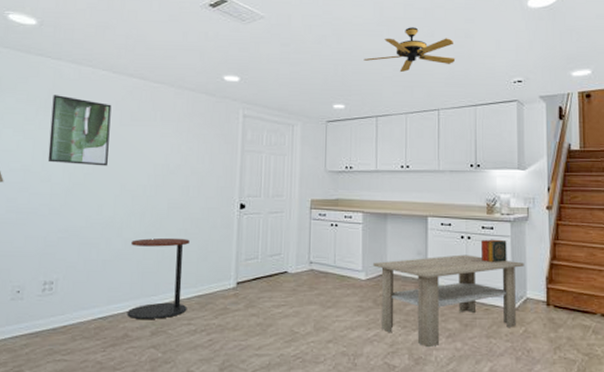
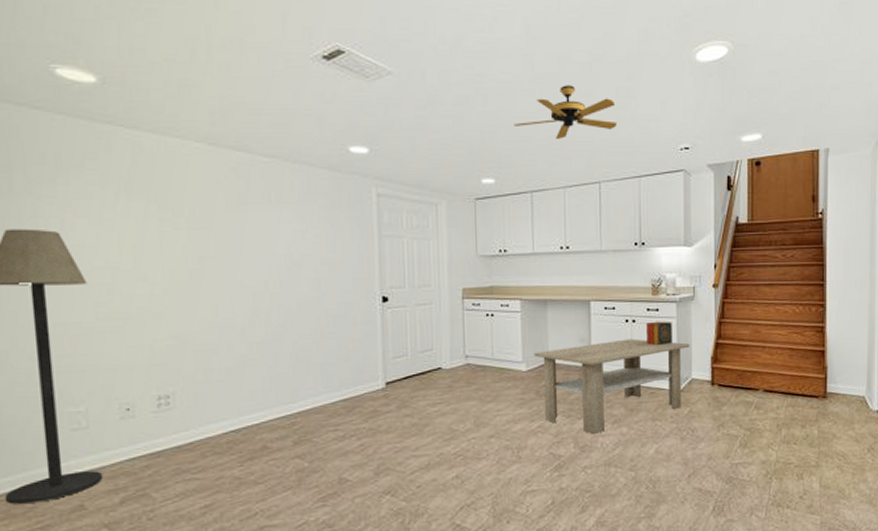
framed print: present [47,95,112,166] -> none [134,174,217,260]
side table: present [127,237,190,319] -> none [258,338,332,429]

